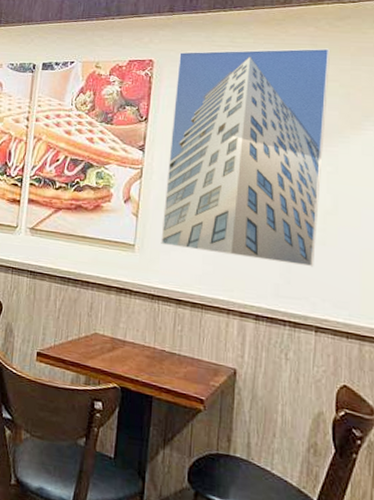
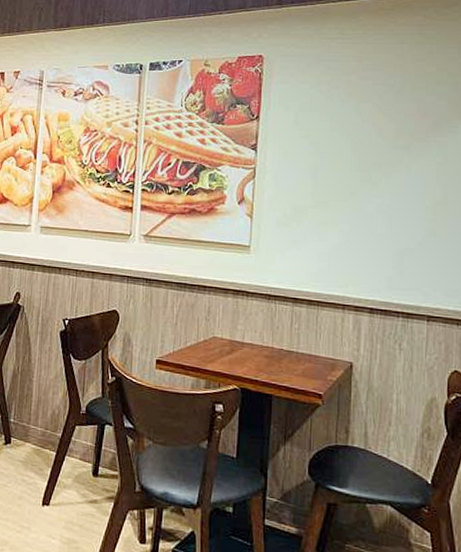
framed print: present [161,48,330,267] -> none [276,37,438,258]

